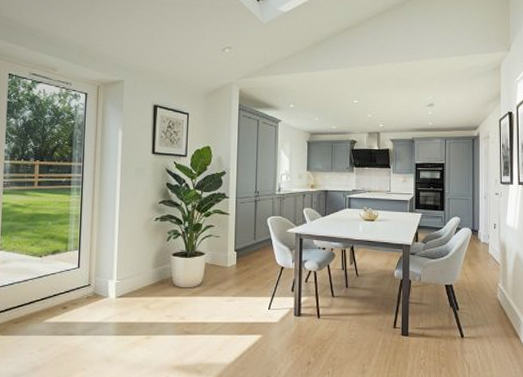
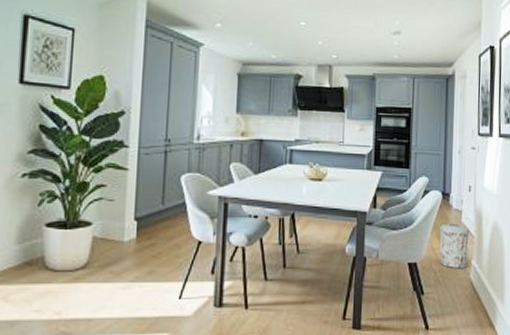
trash can: none [470,253,496,290] -> present [439,223,470,269]

